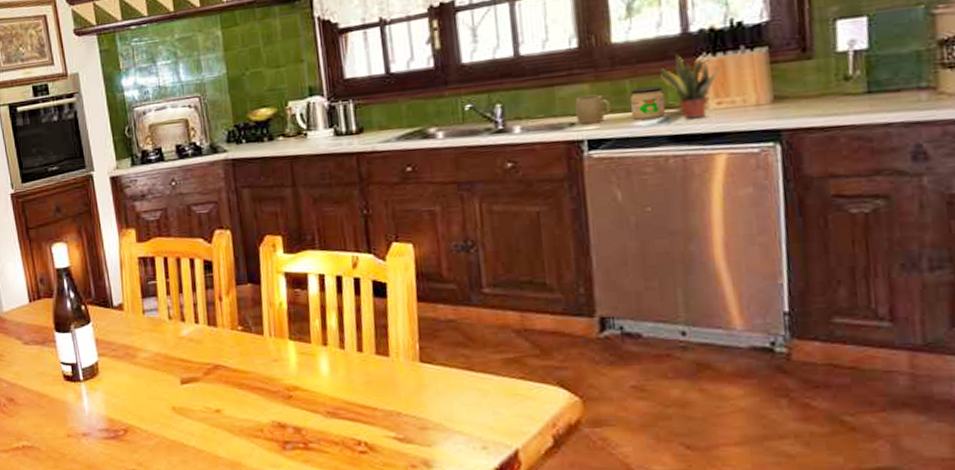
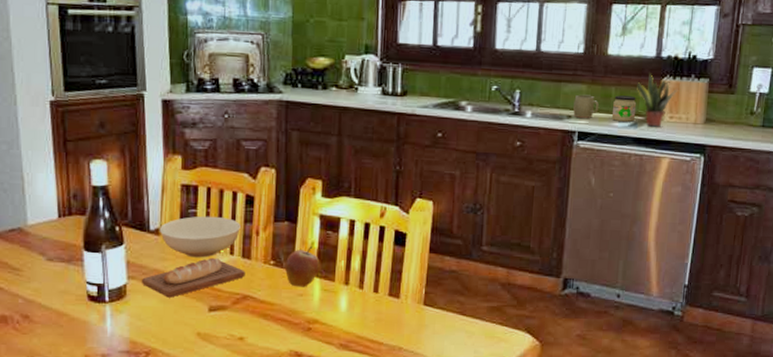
bread loaf: none [111,329,214,373] -> present [141,258,245,298]
bowl: none [122,285,202,330] -> present [159,216,241,258]
fruit: none [254,307,293,352] -> present [285,246,320,287]

